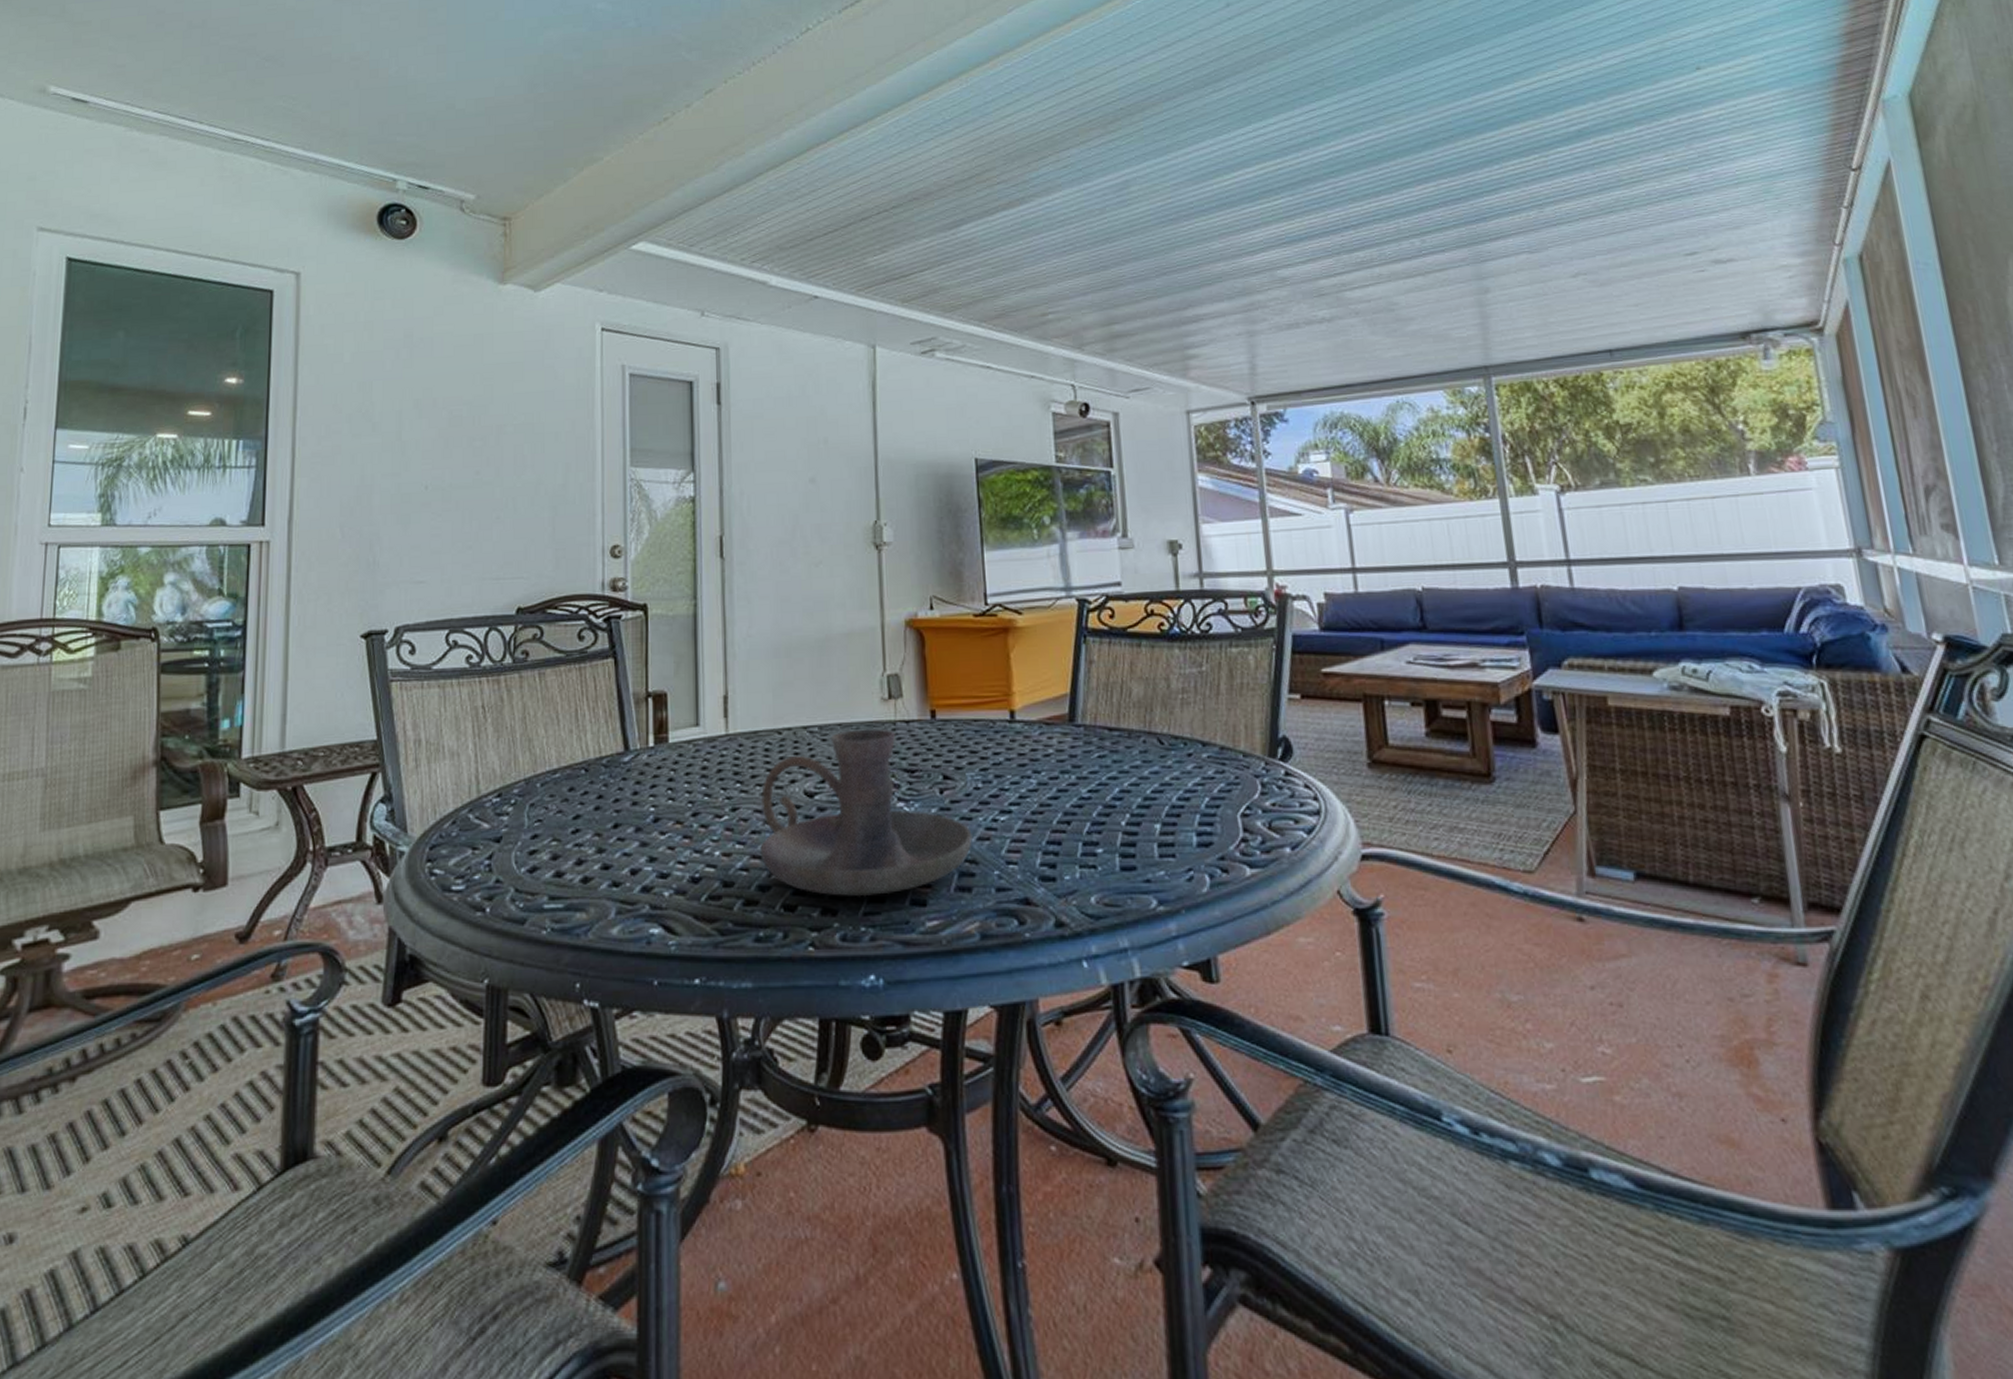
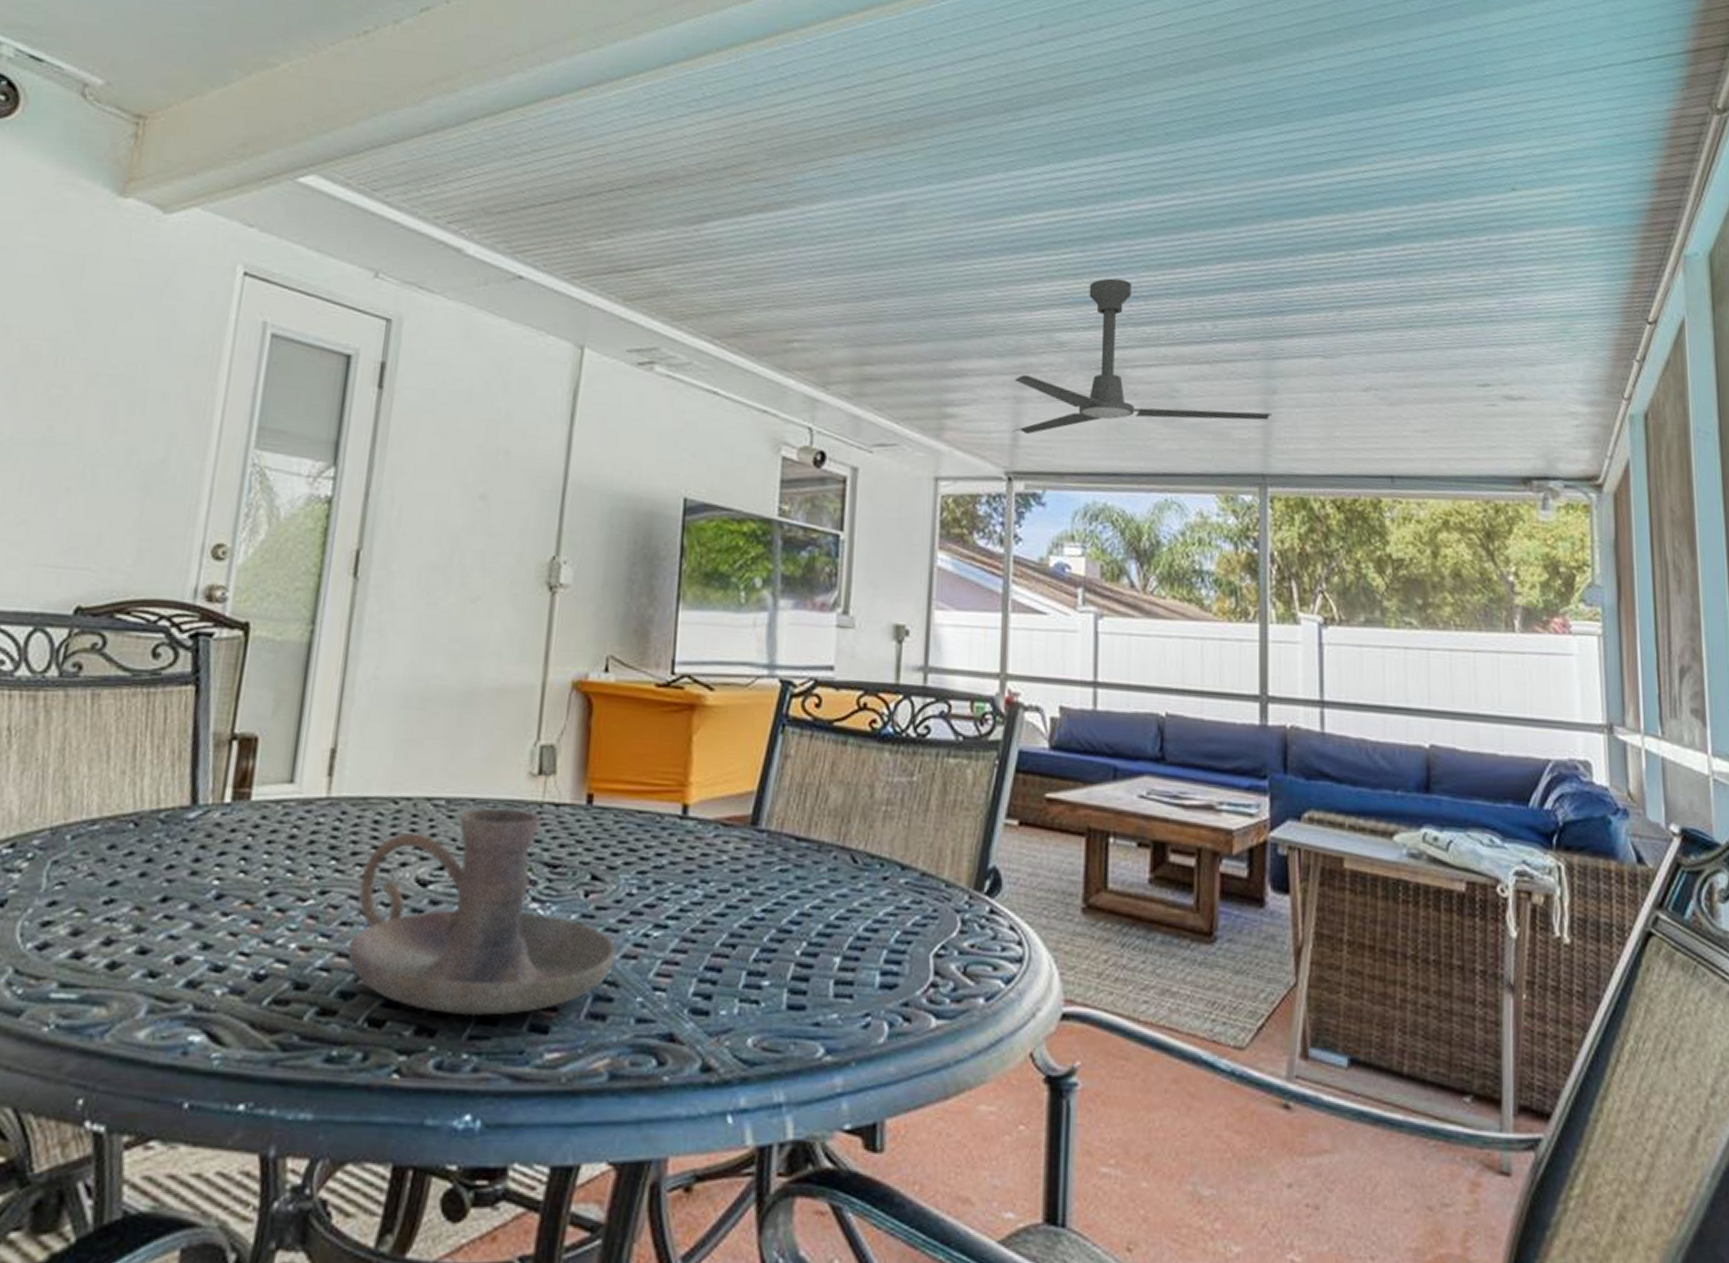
ceiling fan: none [1245,214,1487,363] -> present [1012,278,1272,435]

